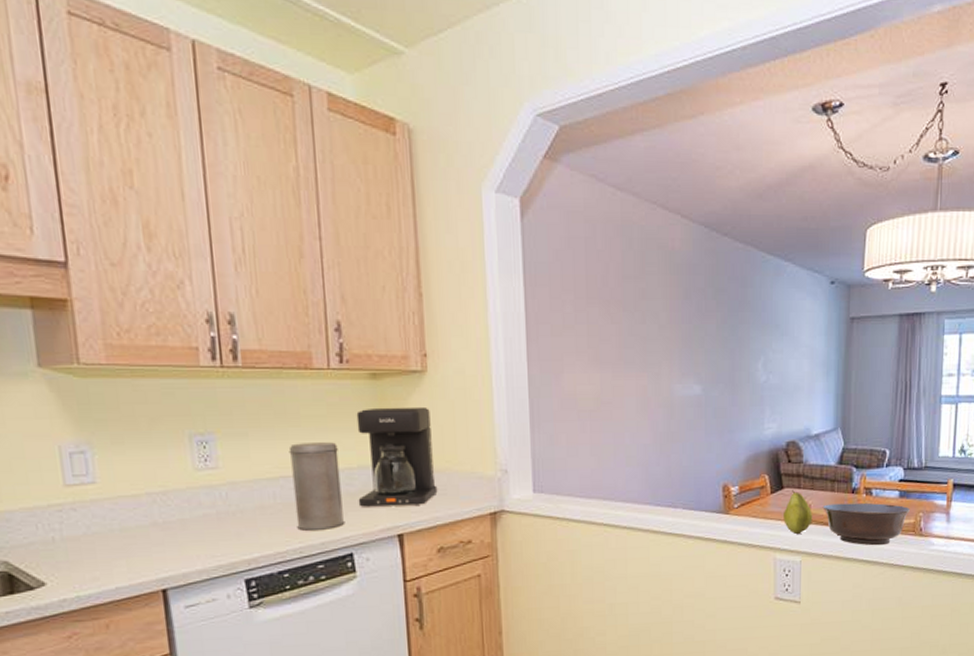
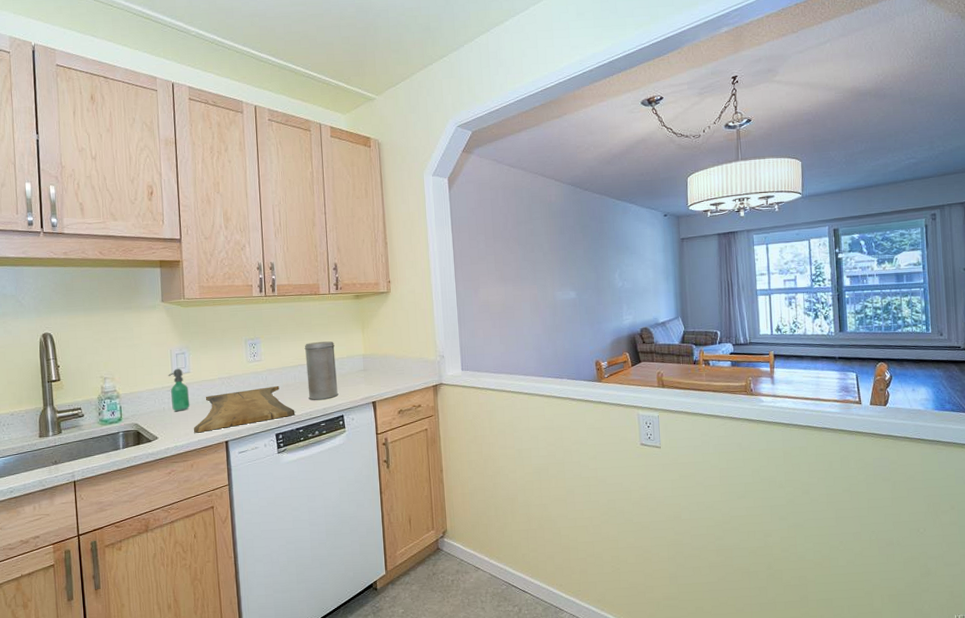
soap dispenser: none [57,476,100,545] -> present [168,368,190,412]
cutting board: none [106,507,276,577] -> present [193,385,295,433]
coffee maker: present [356,406,438,507] -> none [346,315,398,384]
fruit: present [784,490,813,535] -> none [642,363,665,396]
bowl: present [822,502,910,546] -> none [672,371,741,404]

